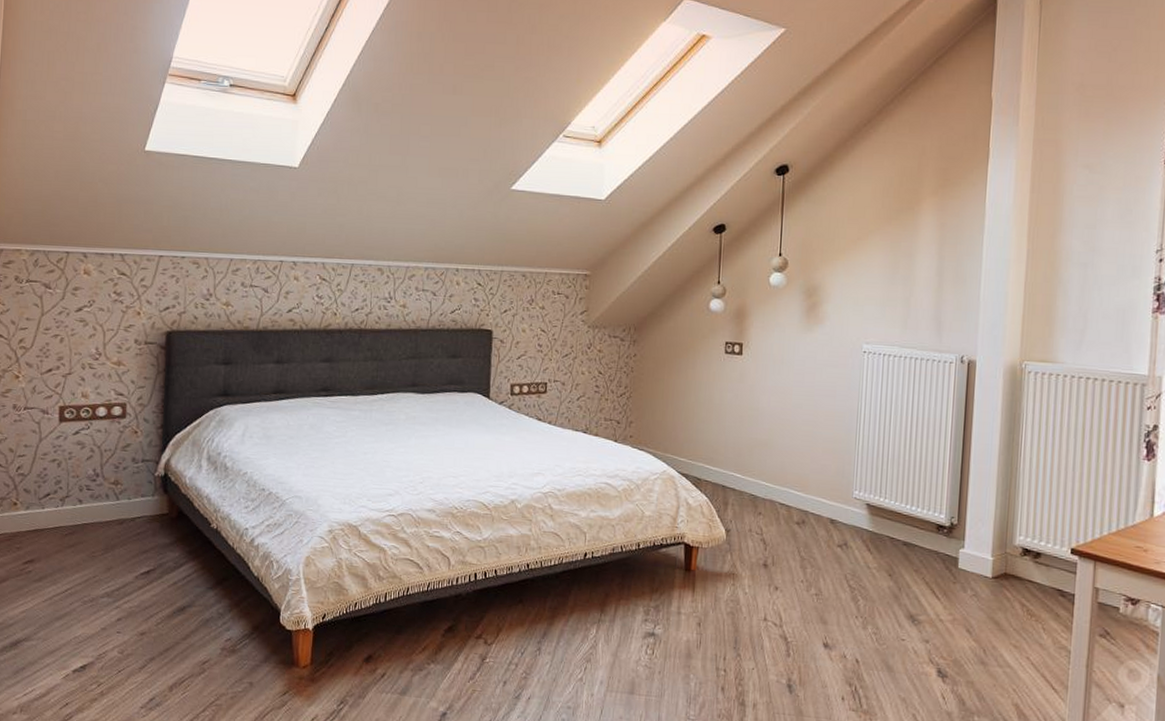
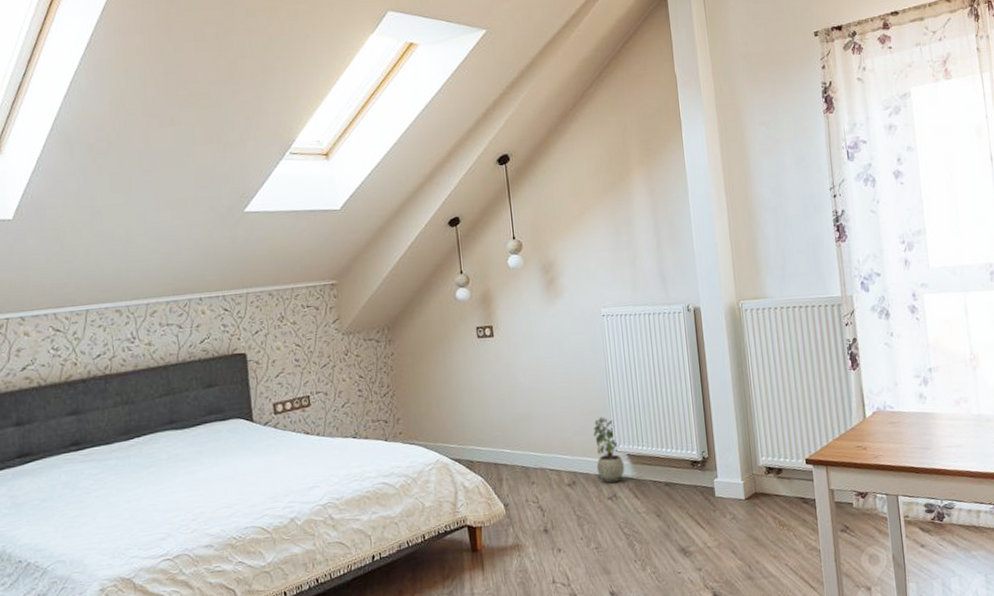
potted plant: none [830,459,862,530] -> present [593,417,625,483]

